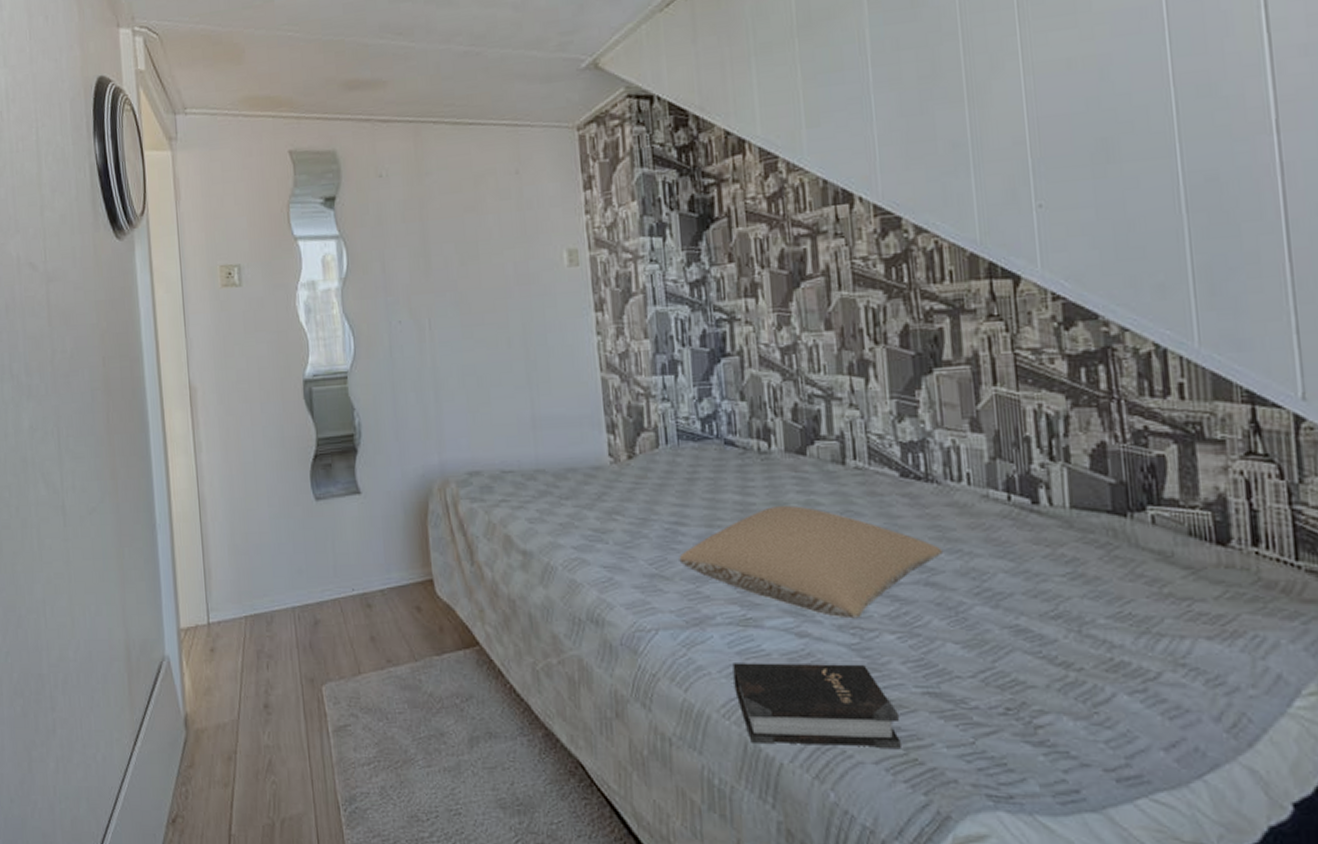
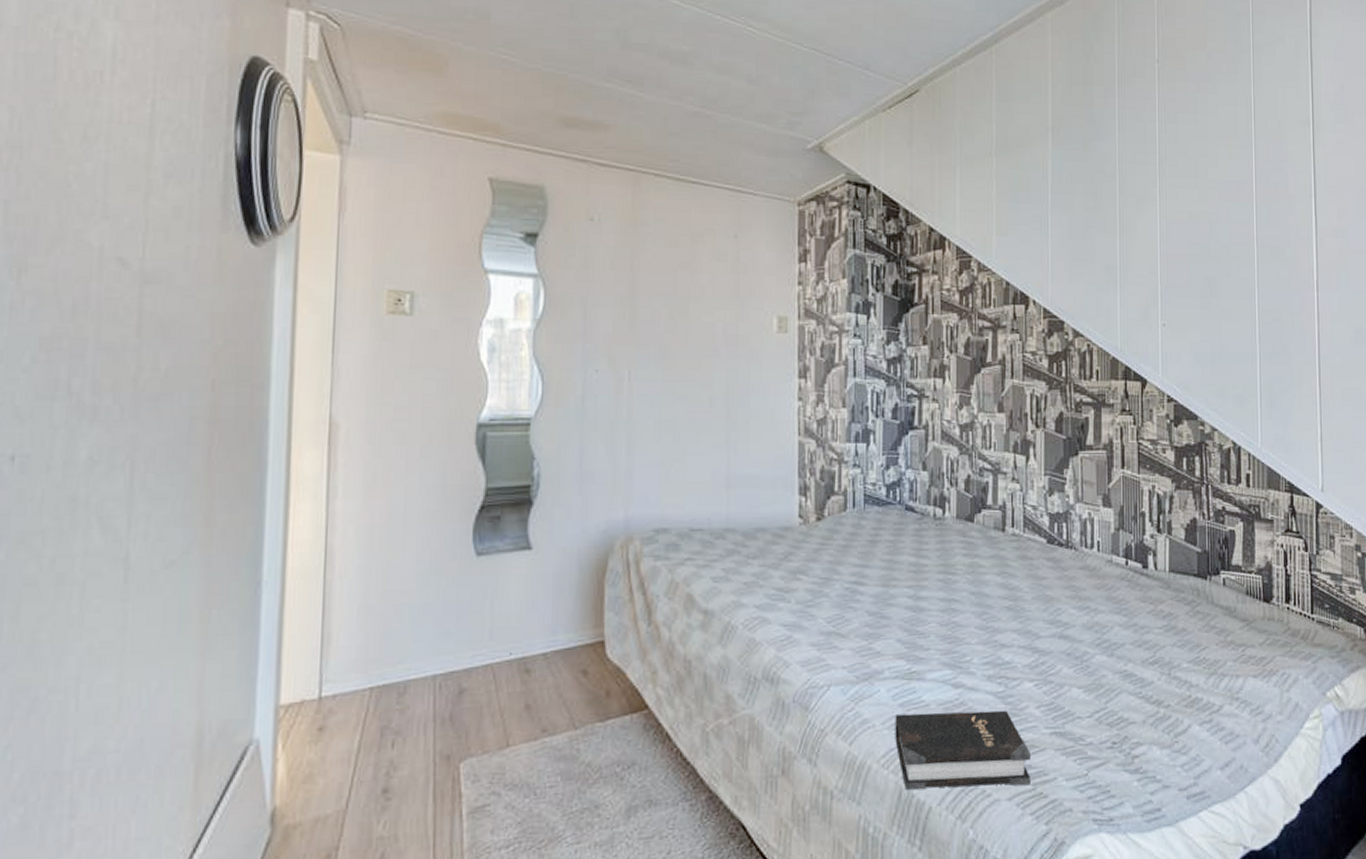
pillow: present [679,506,944,619] -> none [855,567,1076,670]

